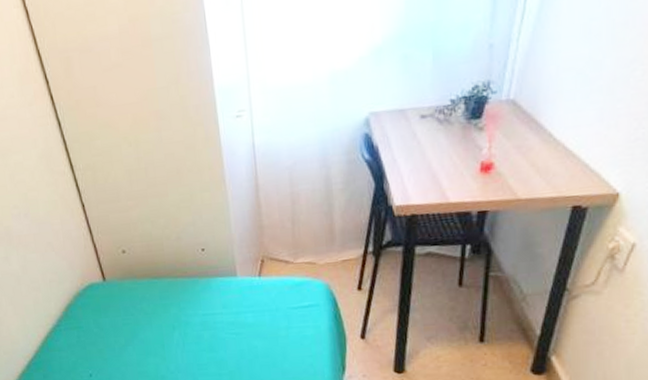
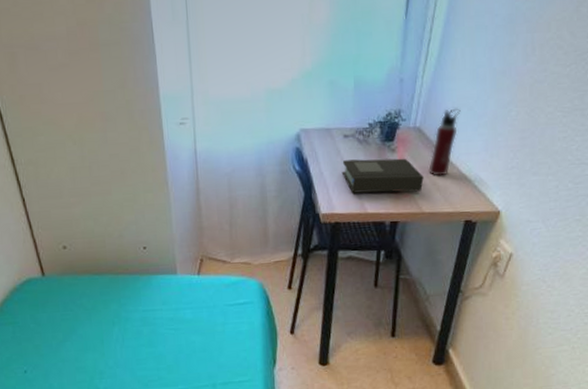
book: none [418,137,520,181] -> present [341,158,424,193]
water bottle: none [525,72,567,157] -> present [428,108,461,177]

